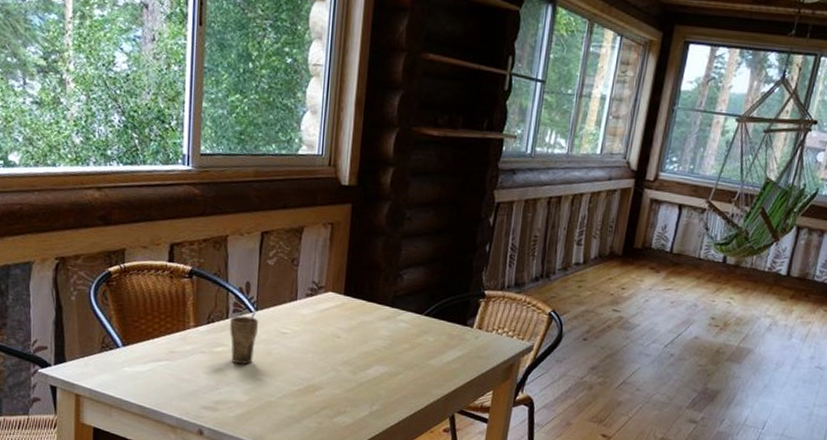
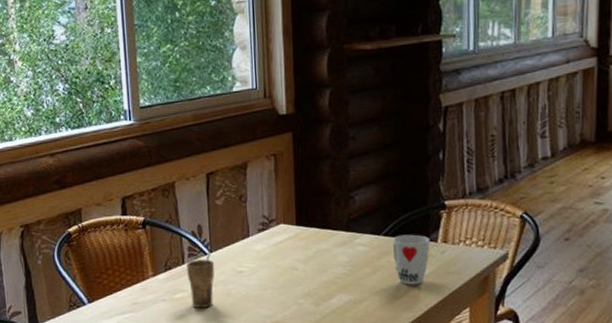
cup: none [431,317,467,365] -> present [393,234,430,285]

